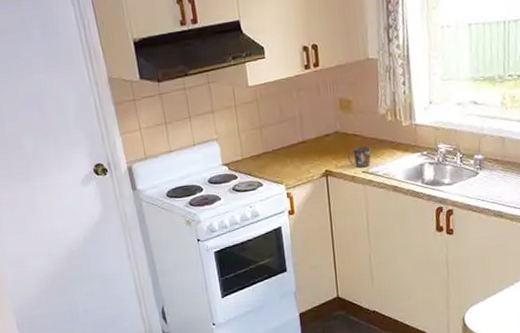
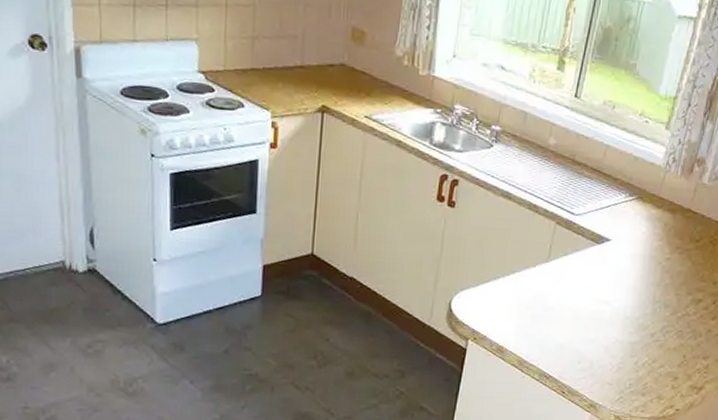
mug: present [347,145,371,168] -> none [350,86,379,112]

